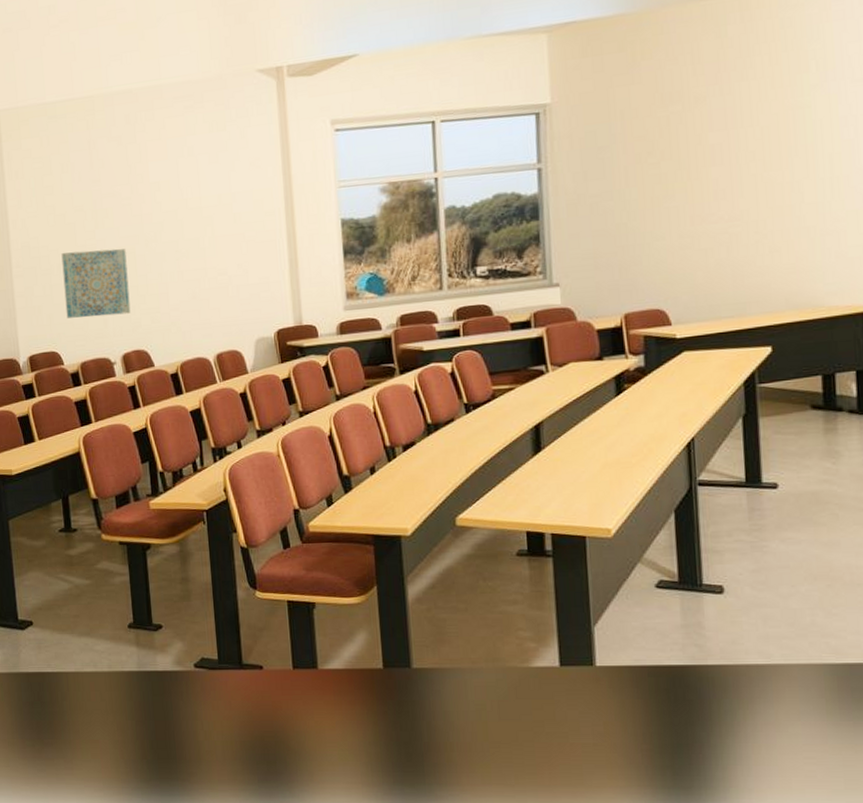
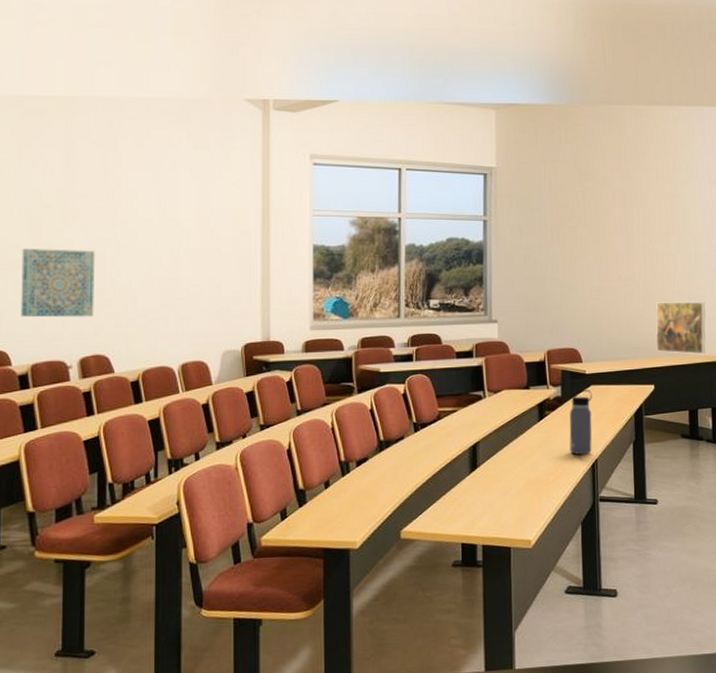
water bottle: none [656,356,687,433] -> present [569,389,592,455]
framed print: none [772,238,847,306] -> present [655,302,706,355]

